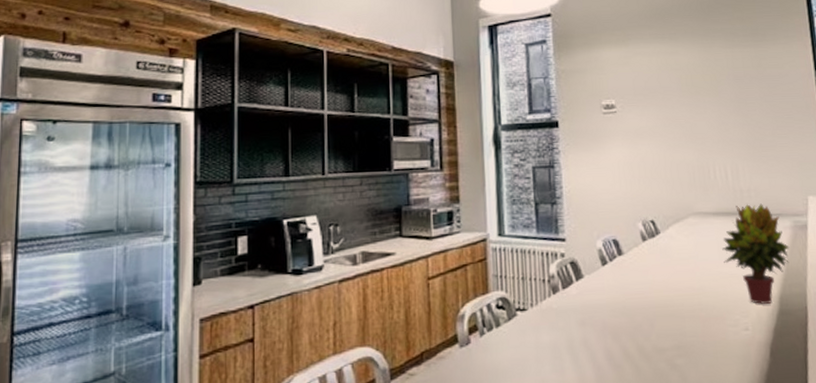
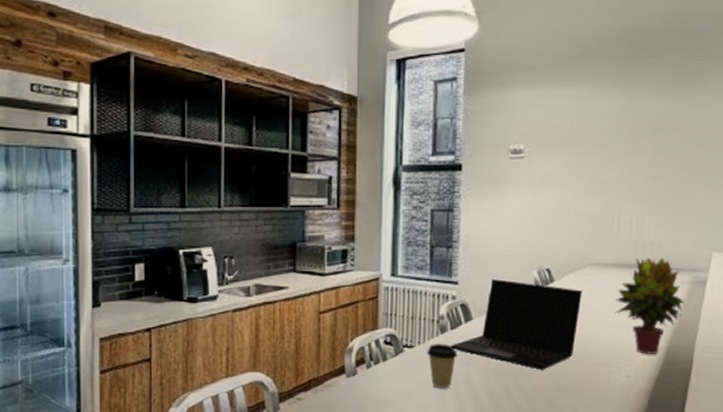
coffee cup: none [540,304,573,355] -> present [427,343,458,390]
laptop: none [564,234,689,327] -> present [451,279,582,370]

